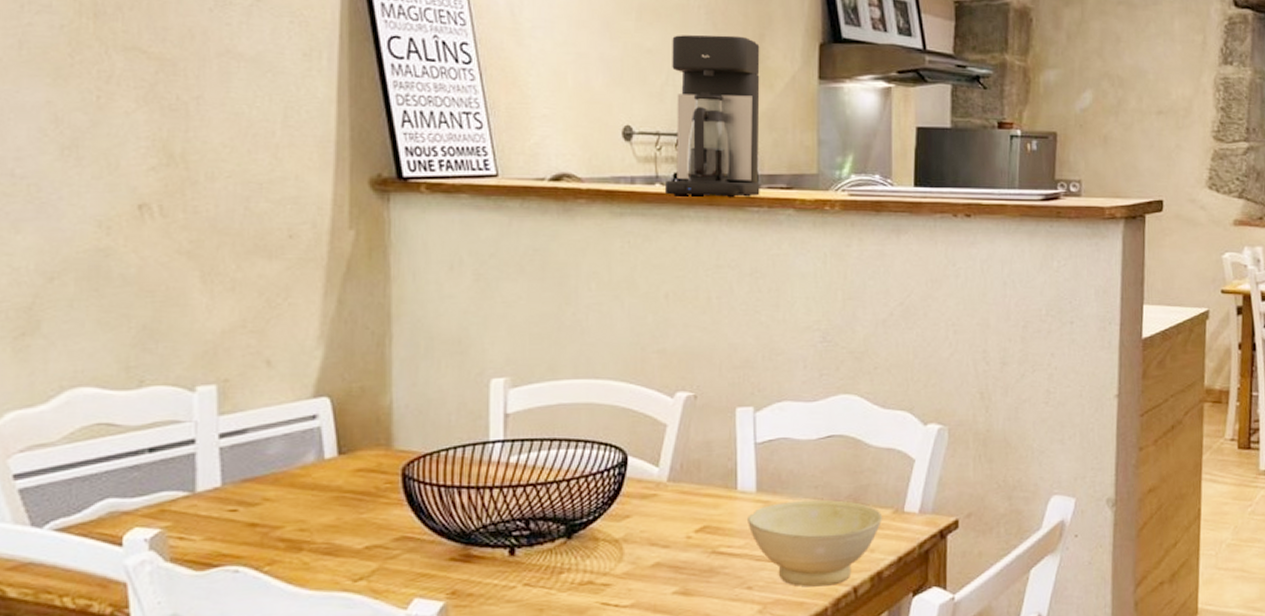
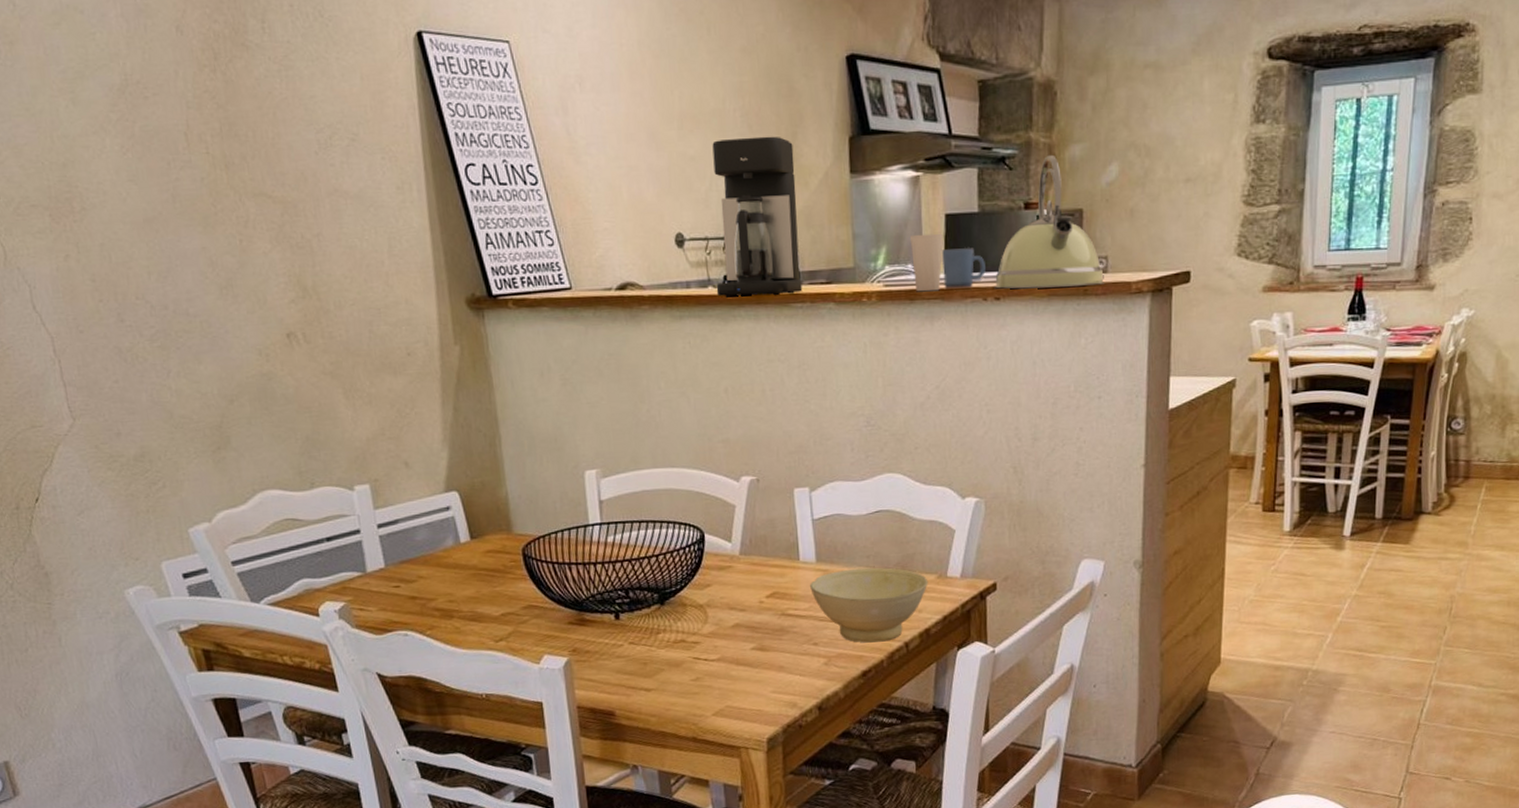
cup: none [878,145,913,204] -> present [909,233,943,292]
mug: none [911,161,956,204] -> present [941,247,986,290]
kettle: none [965,77,1079,209] -> present [994,154,1106,290]

